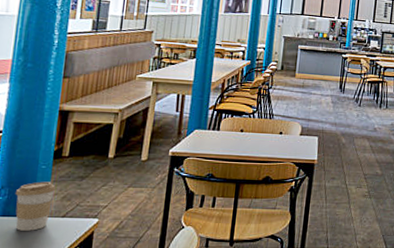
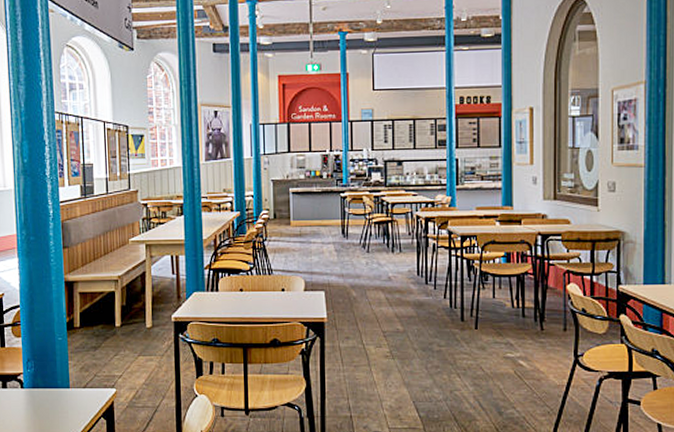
coffee cup: present [15,181,56,231] -> none [40,353,73,402]

